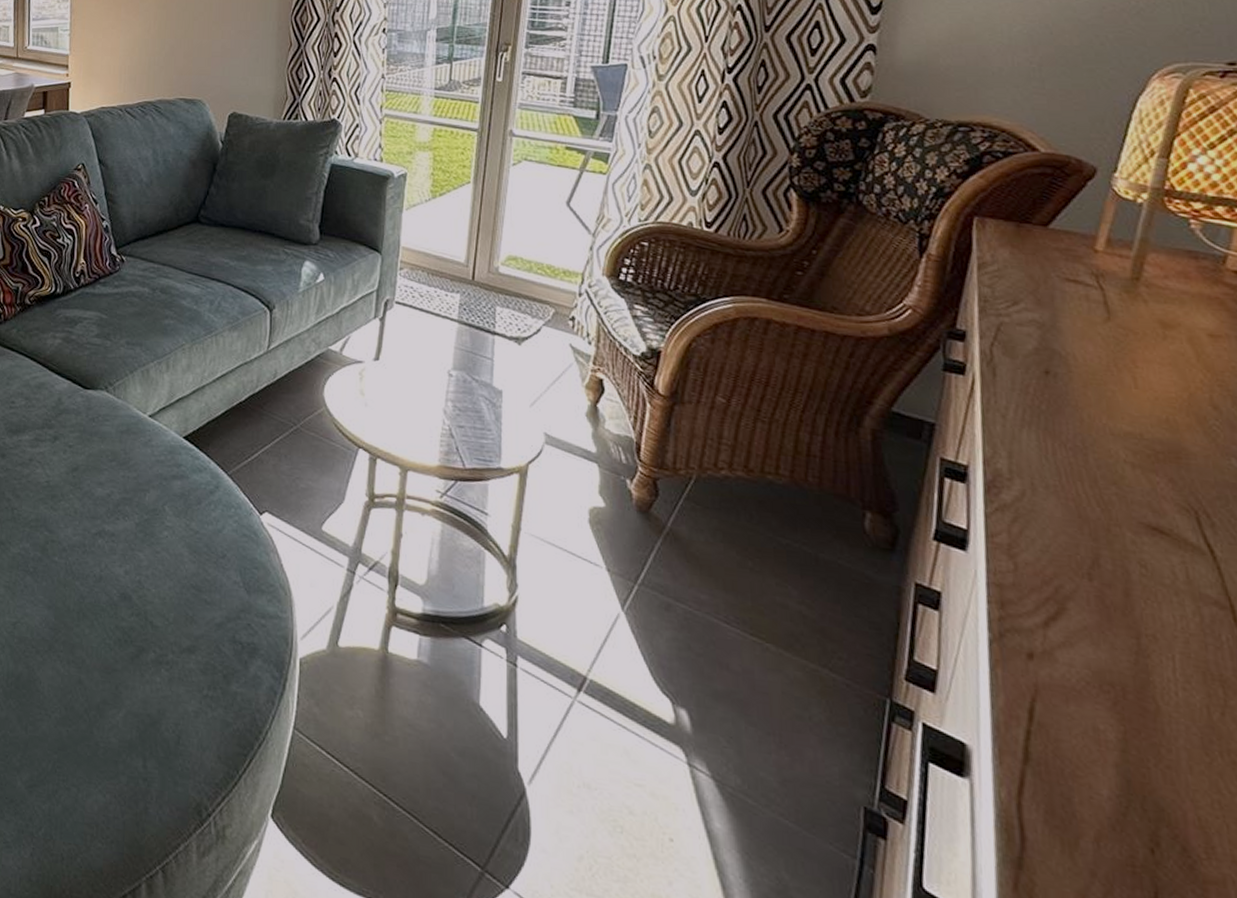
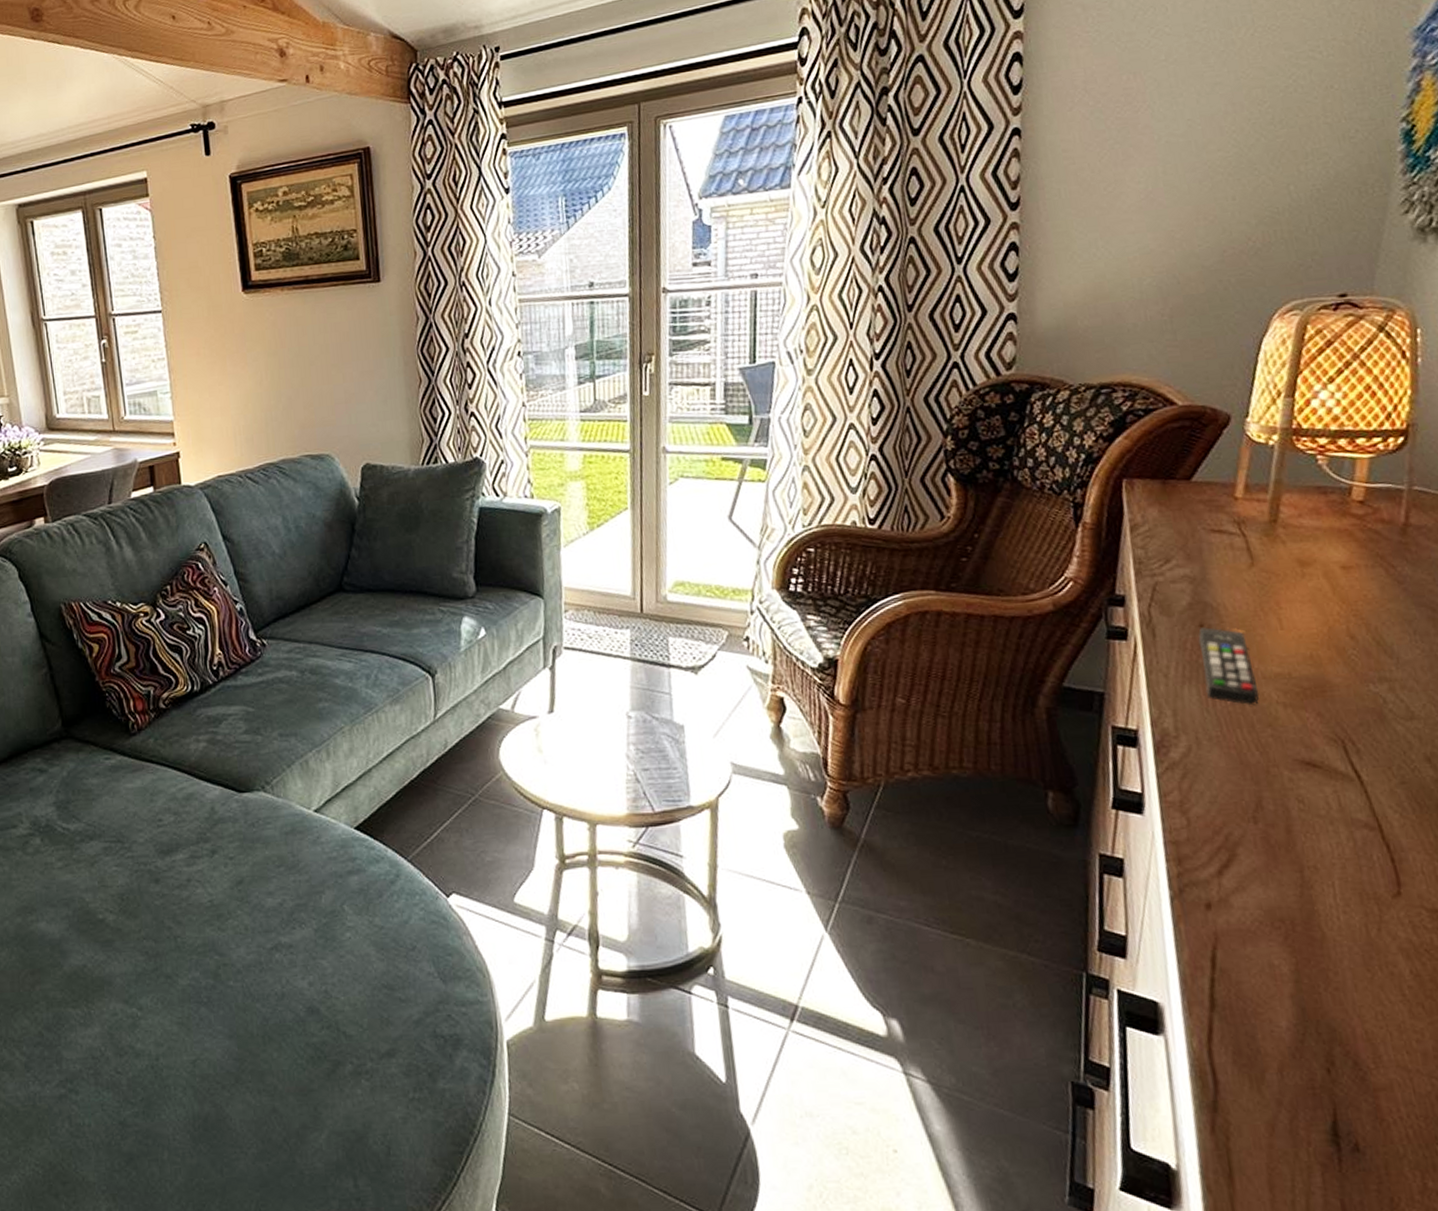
remote control: none [1042,373,1106,461] -> present [1198,626,1259,706]

